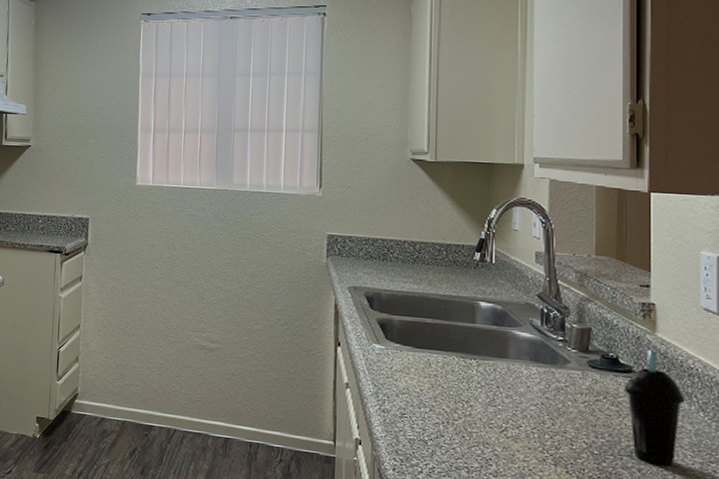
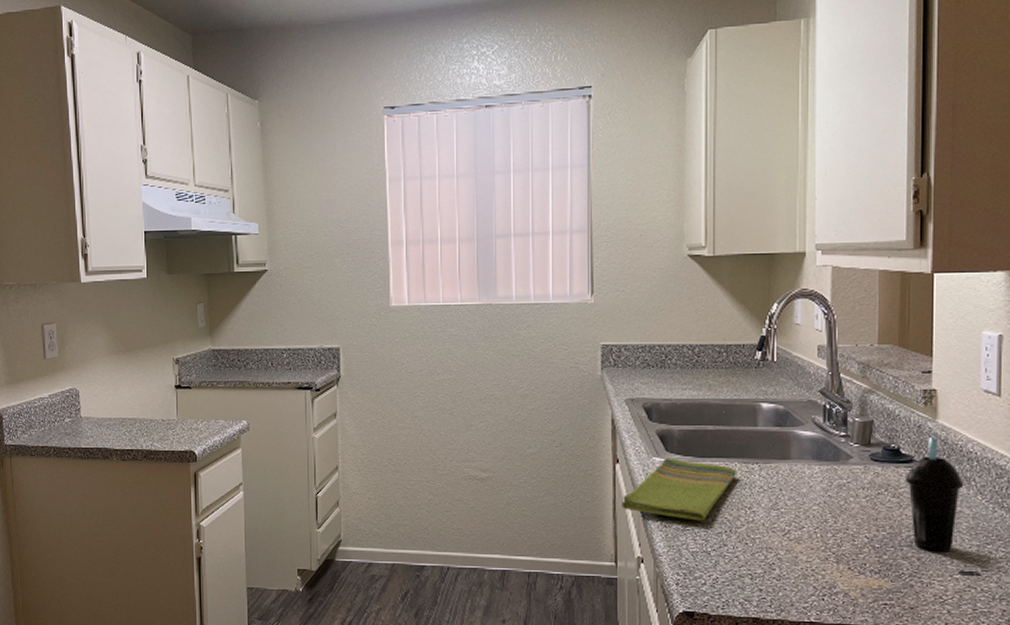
dish towel: none [342,345,454,410] -> present [622,458,736,521]

